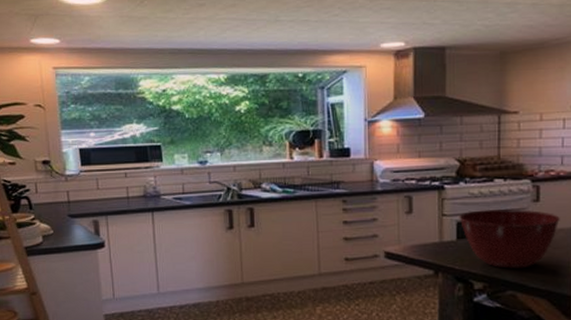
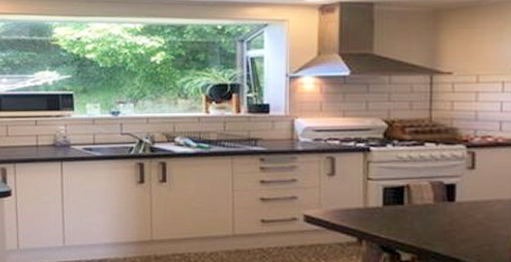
mixing bowl: present [459,208,560,269] -> none [386,175,498,241]

